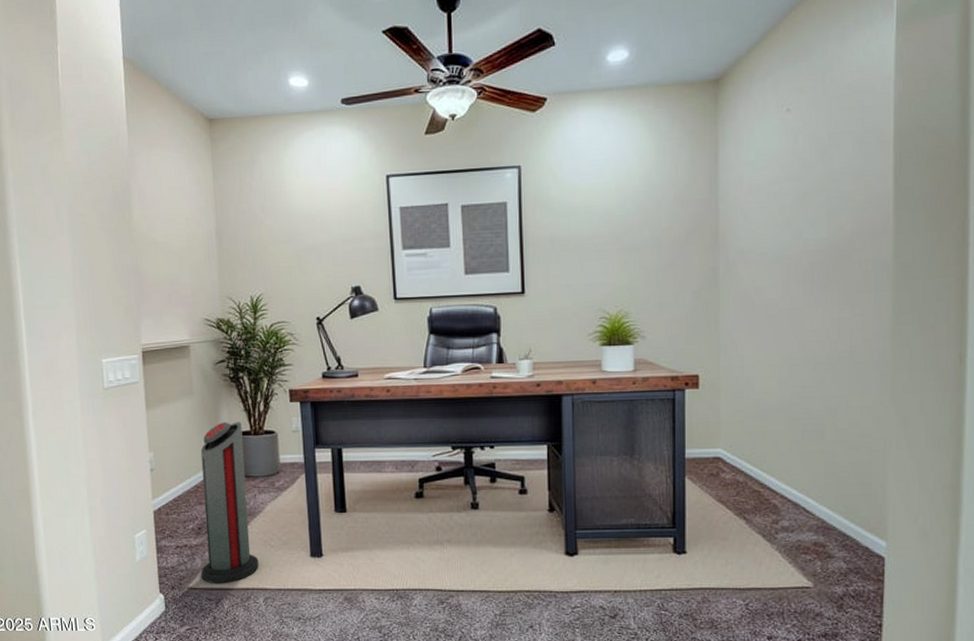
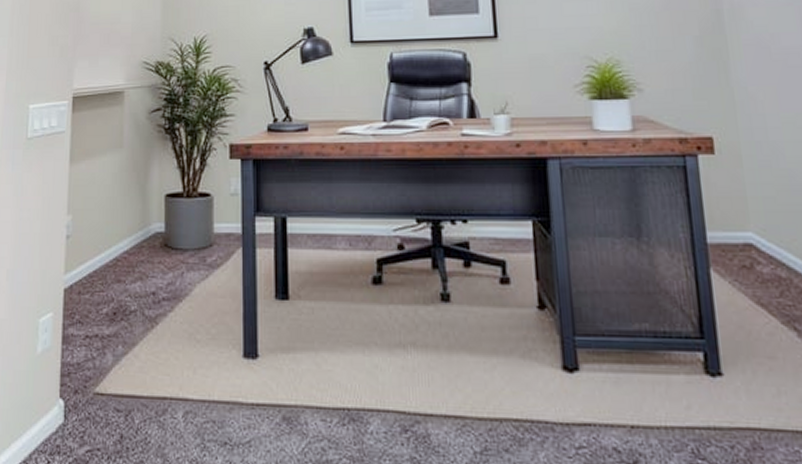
air purifier: present [200,422,259,583] -> none [111,181,181,389]

